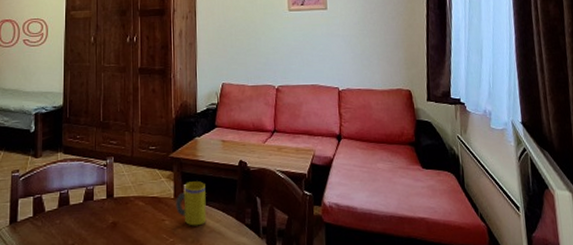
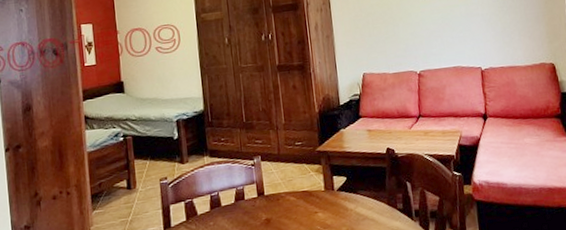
mug: present [176,181,207,226] -> none [327,172,359,216]

